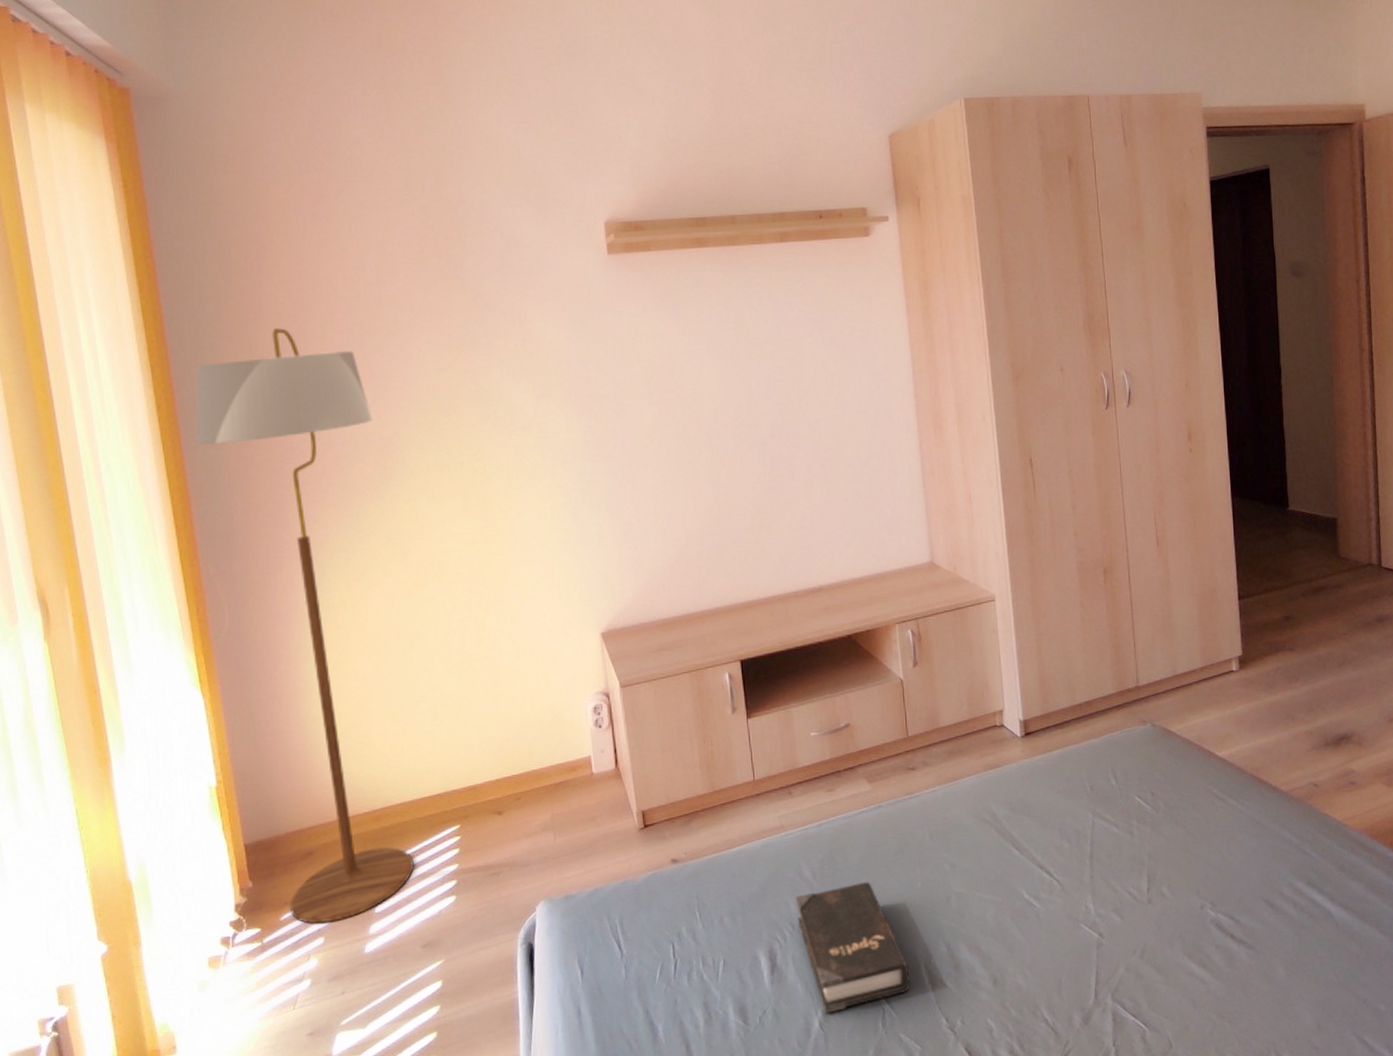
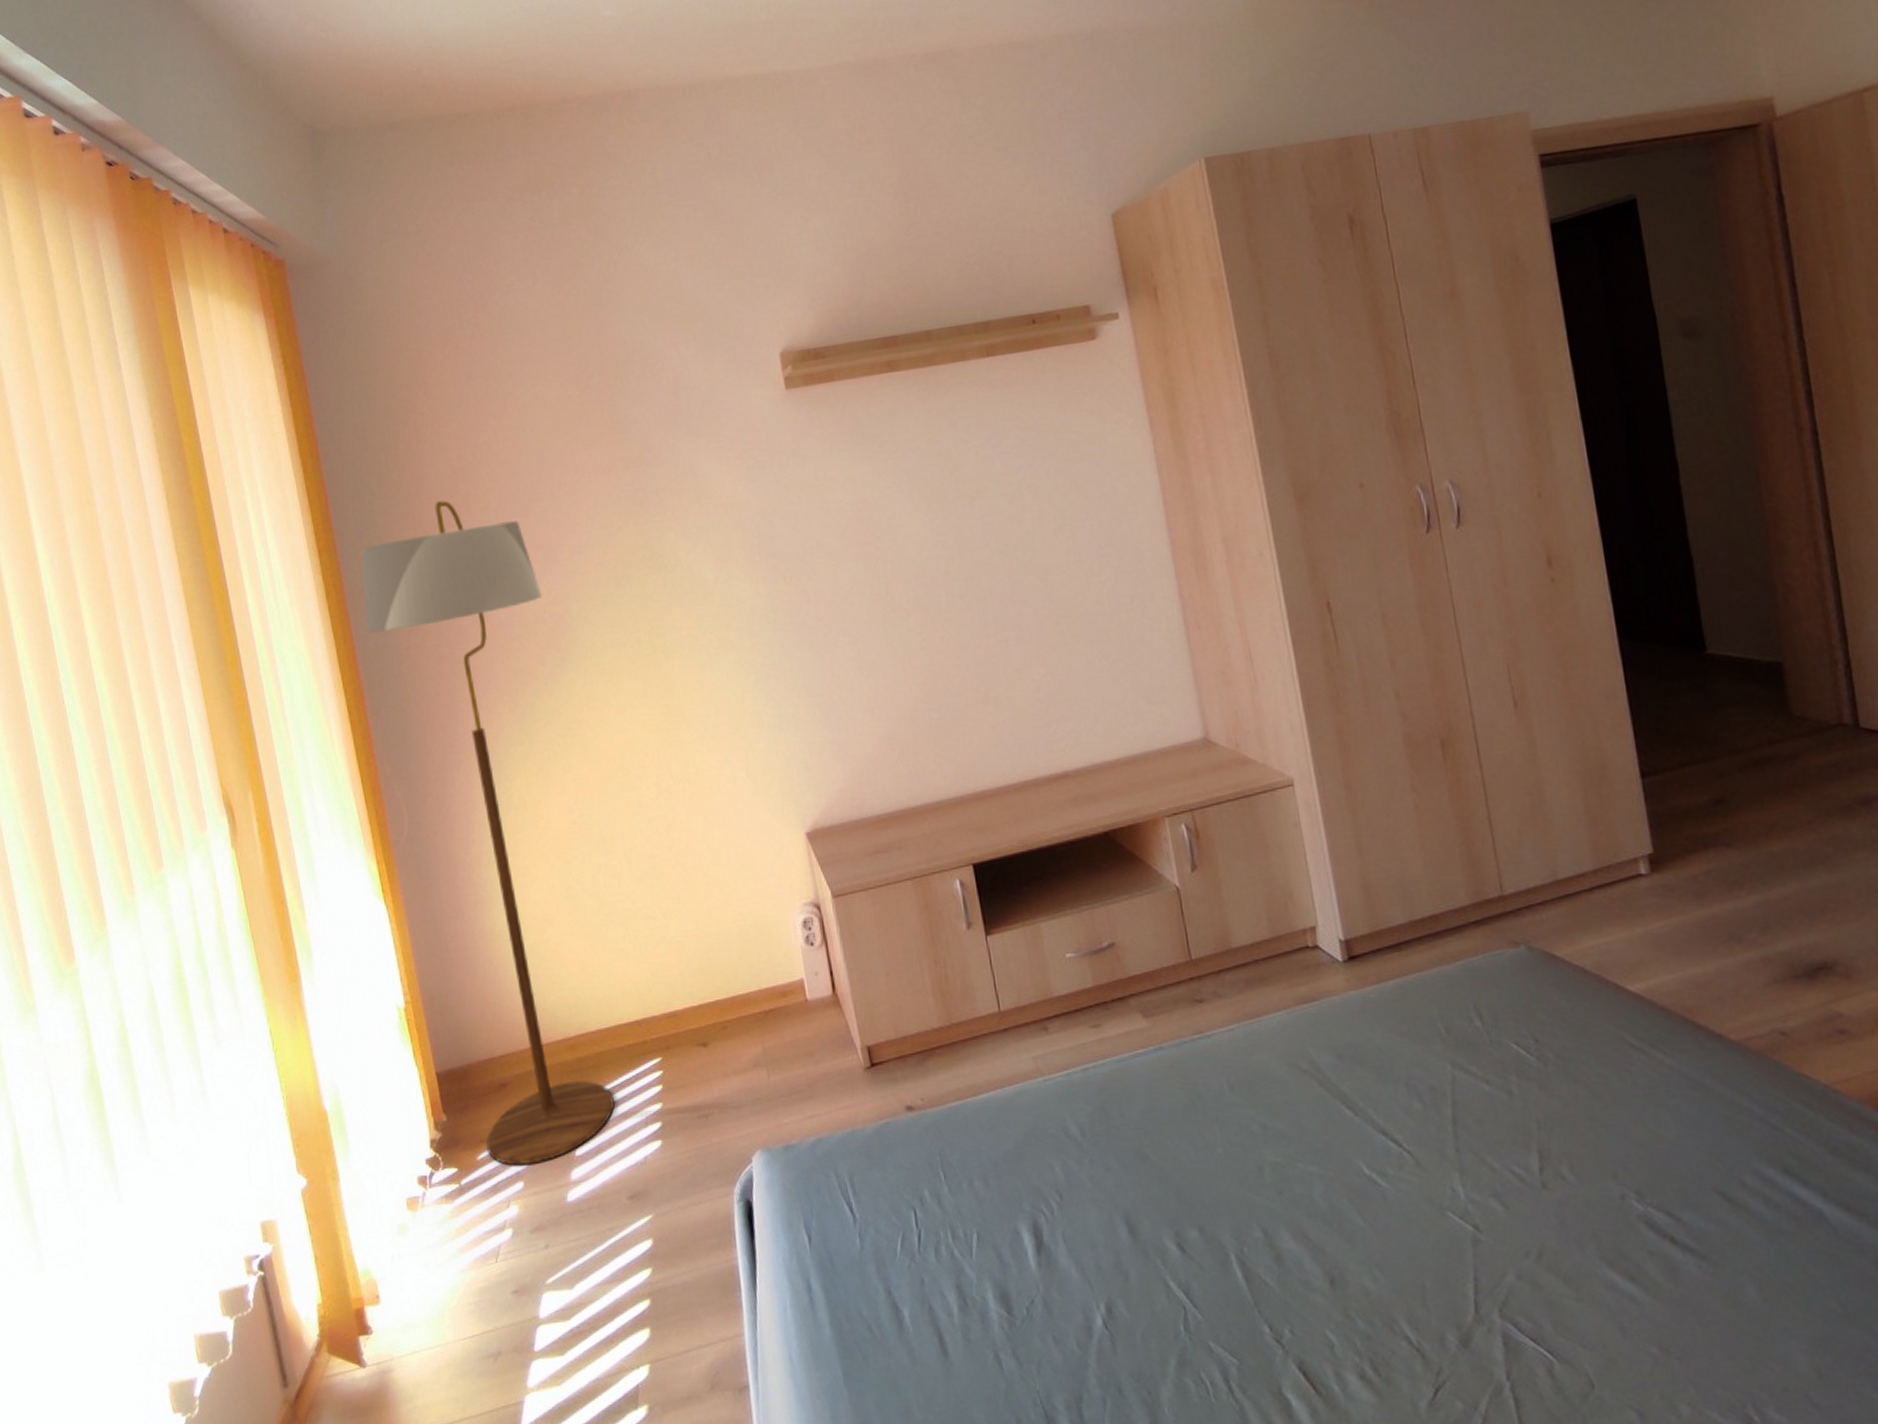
hardback book: present [796,881,910,1014] -> none [1062,1143,1218,1309]

